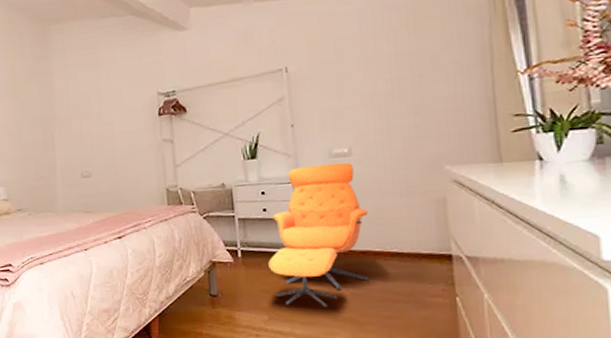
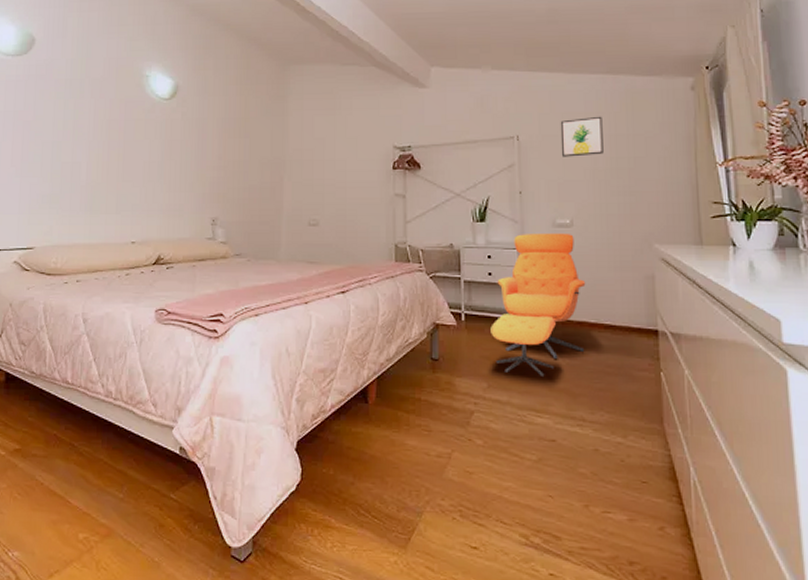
wall art: none [332,36,383,84] -> present [560,116,604,157]

